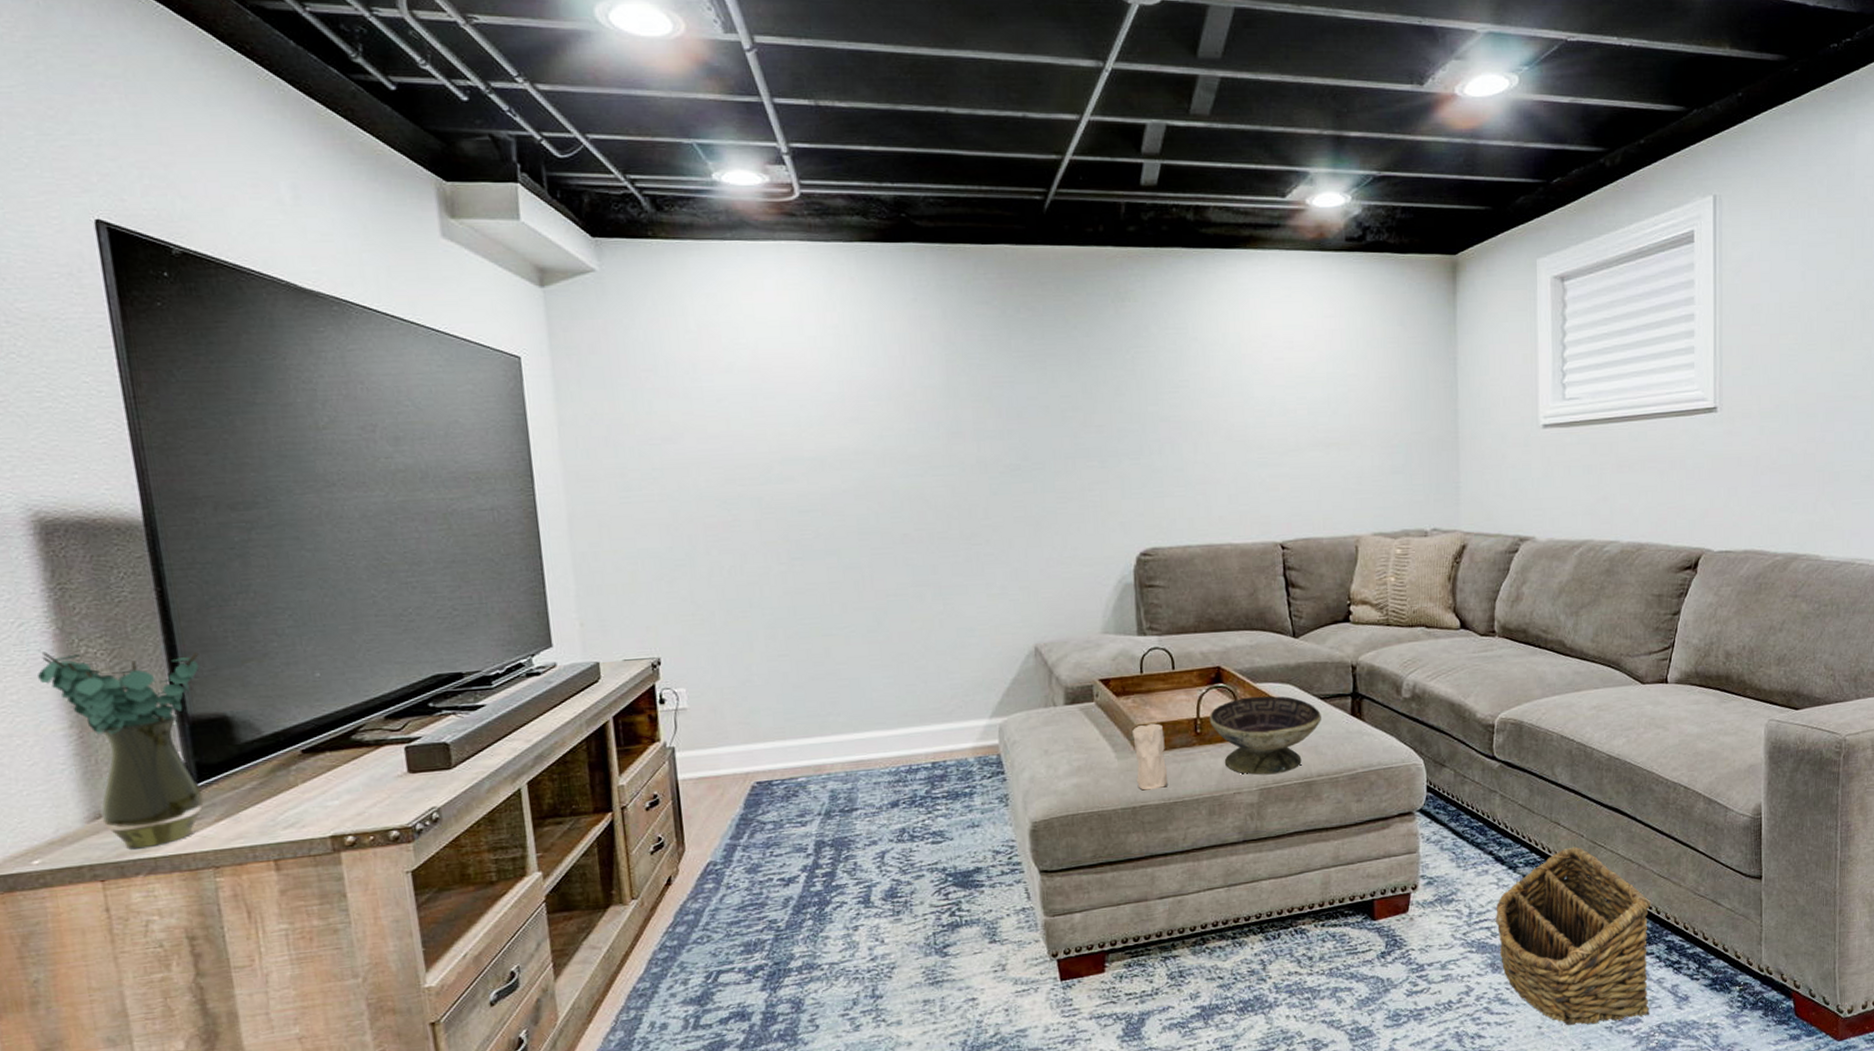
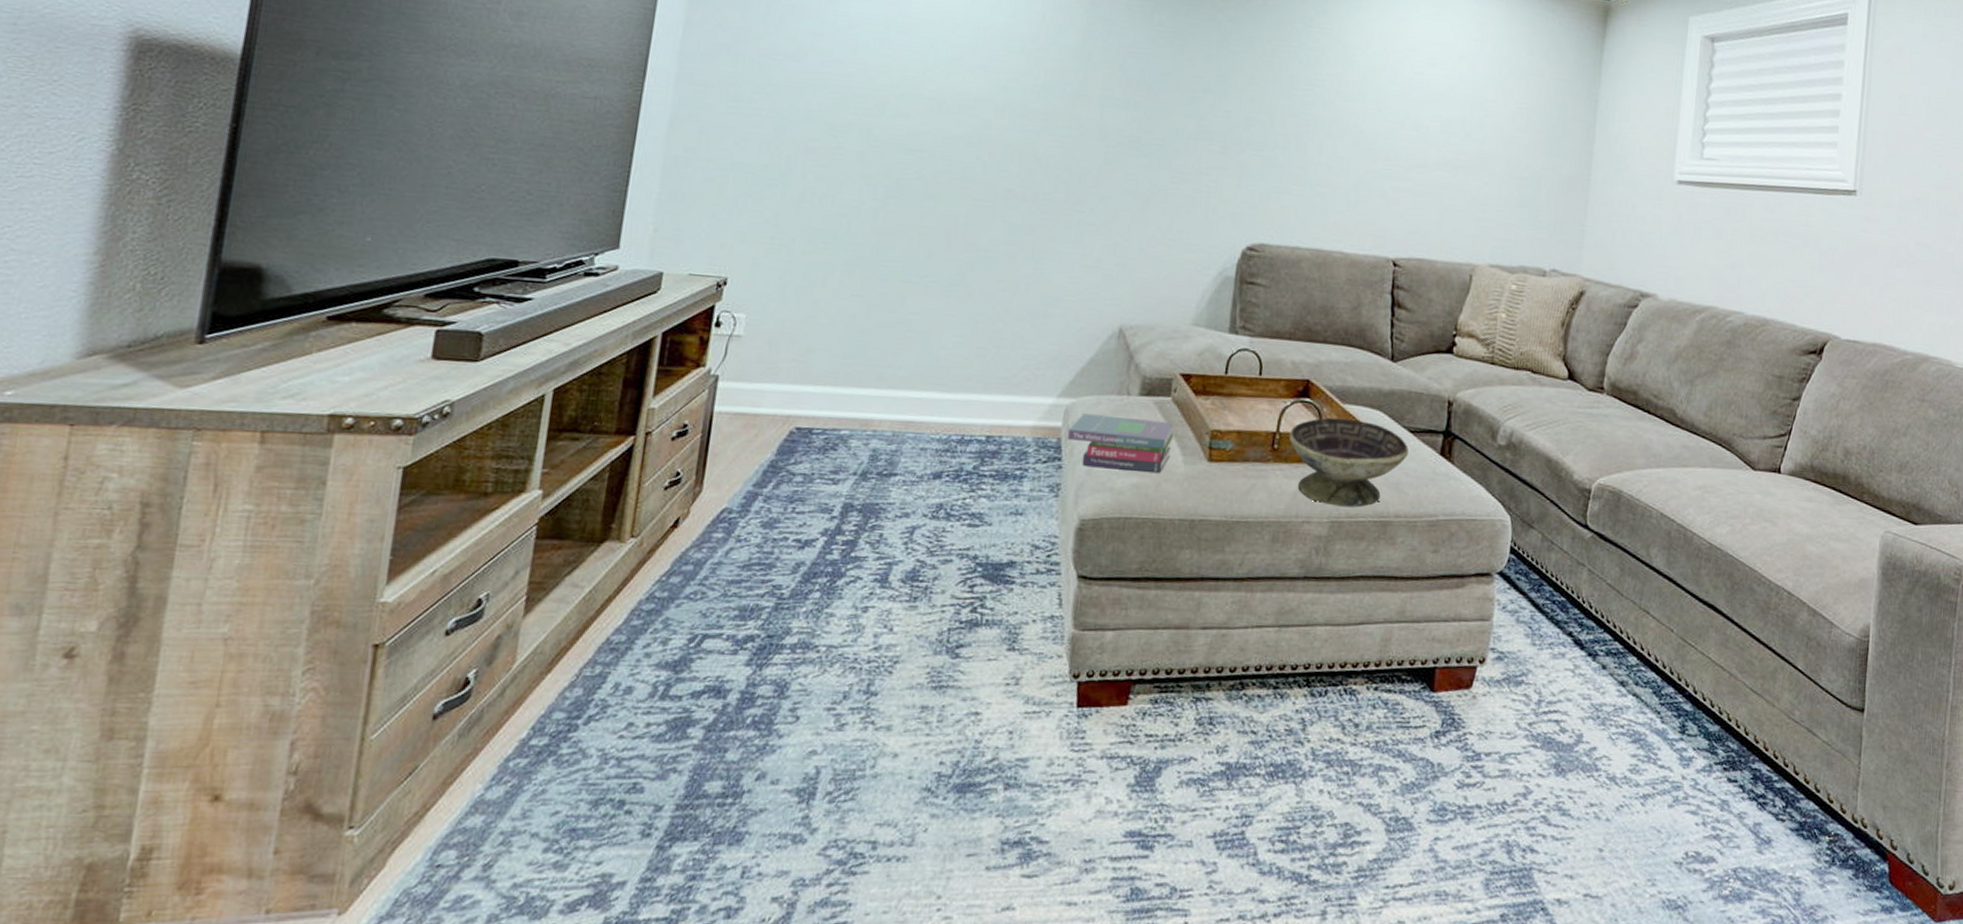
vase: present [37,652,204,848] -> none [78,170,253,395]
books: none [1005,724,1104,775] -> present [1067,413,1174,474]
candle: present [1132,723,1168,791] -> none [1201,429,1239,504]
basket: present [1496,846,1650,1026] -> none [1566,641,1739,857]

